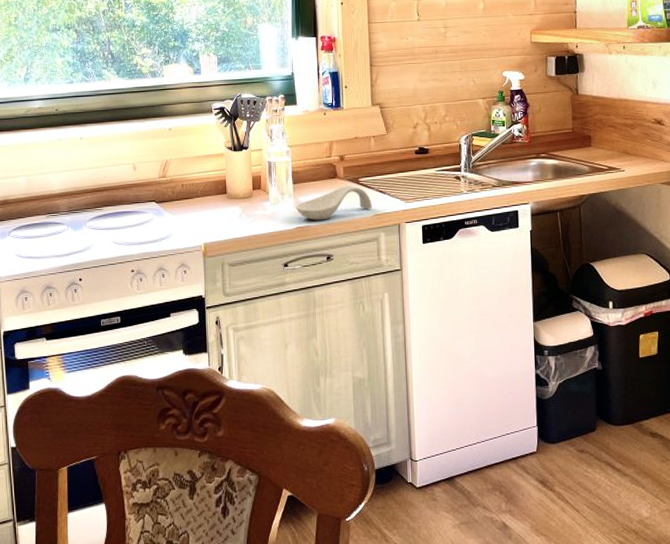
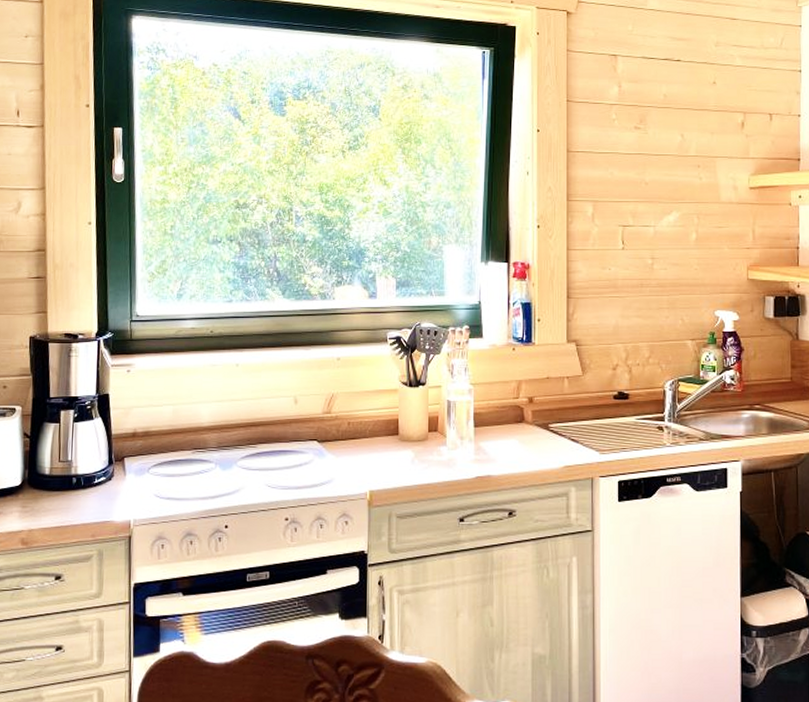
spoon rest: present [296,186,372,221] -> none [477,432,562,470]

